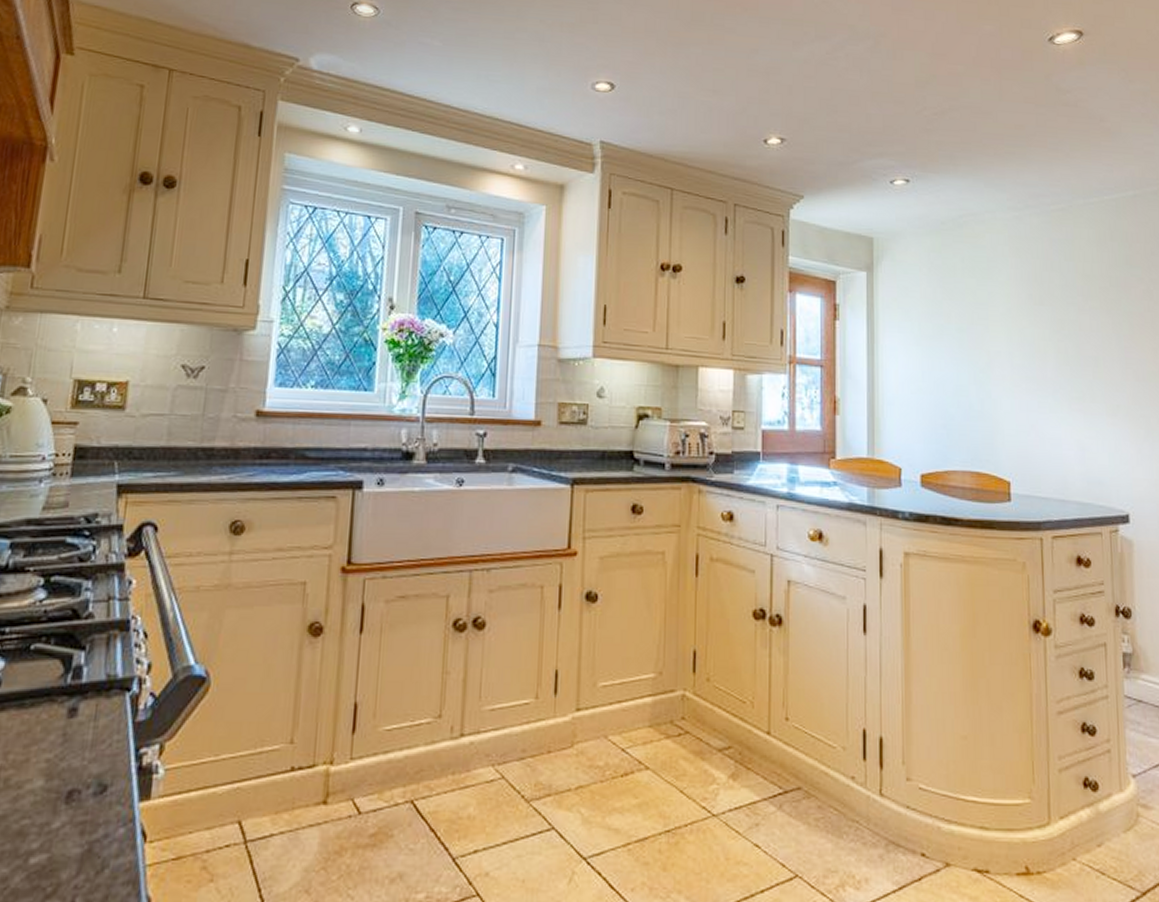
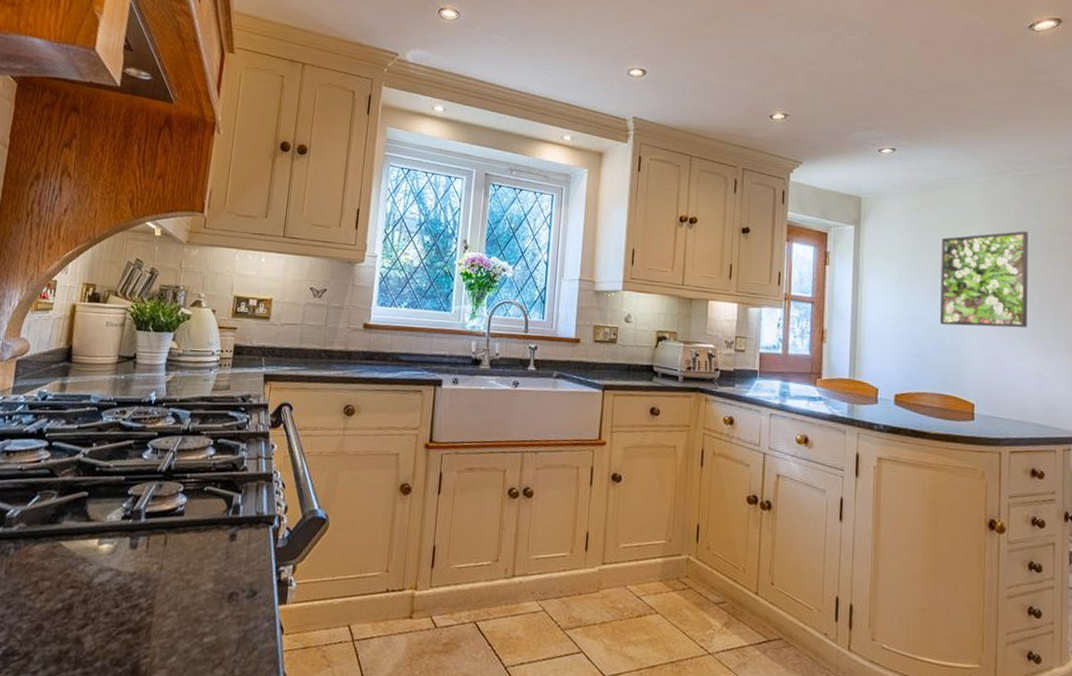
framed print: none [965,275,1064,389] -> present [940,231,1028,328]

